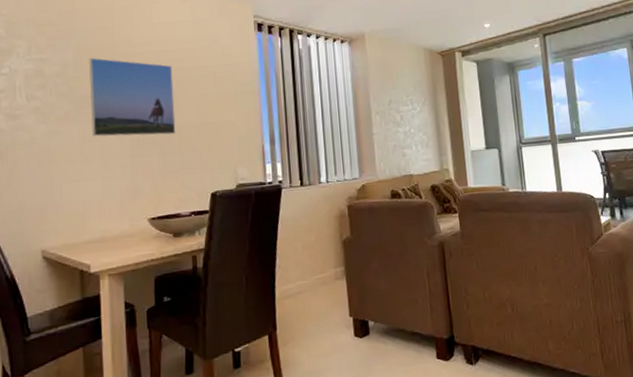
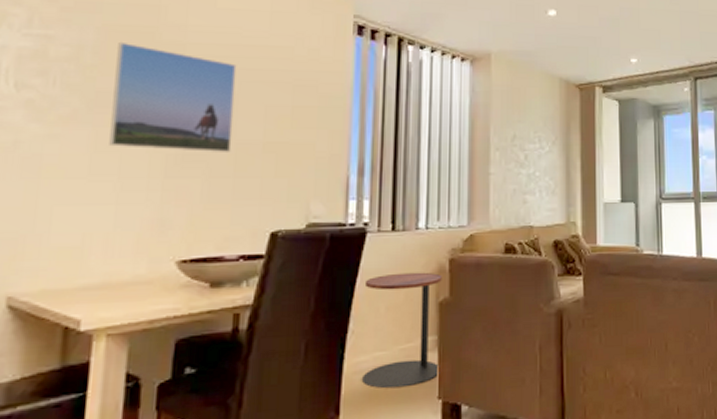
side table: none [284,217,349,310] -> present [361,272,442,389]

